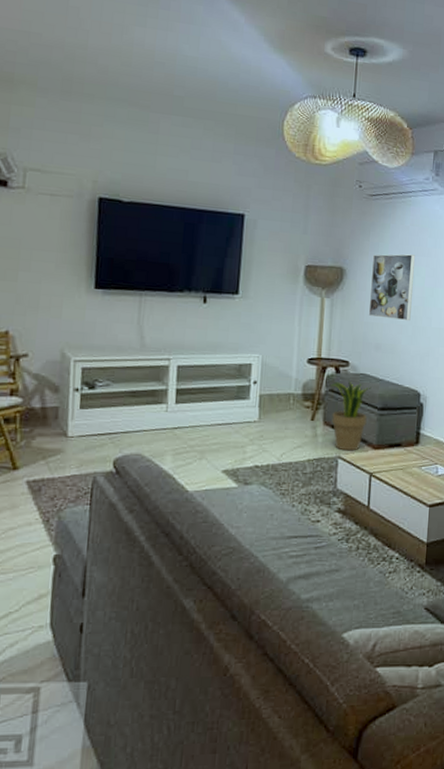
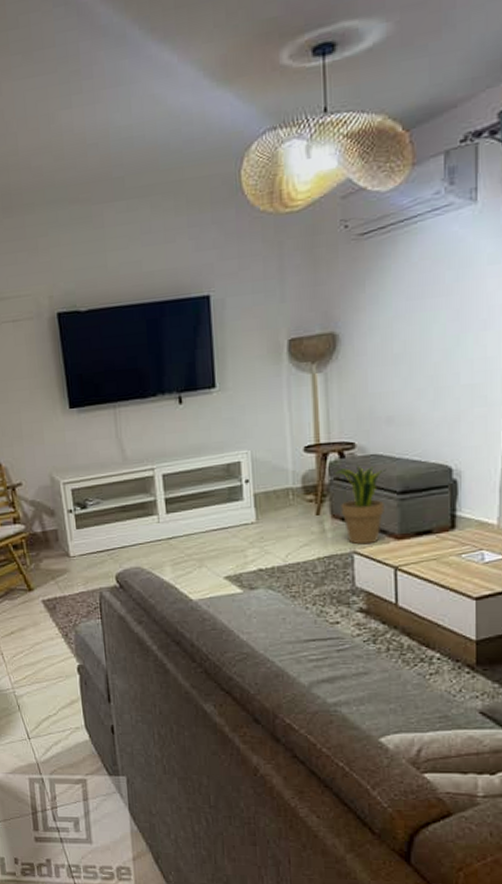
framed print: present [368,254,416,321] -> none [372,297,431,385]

